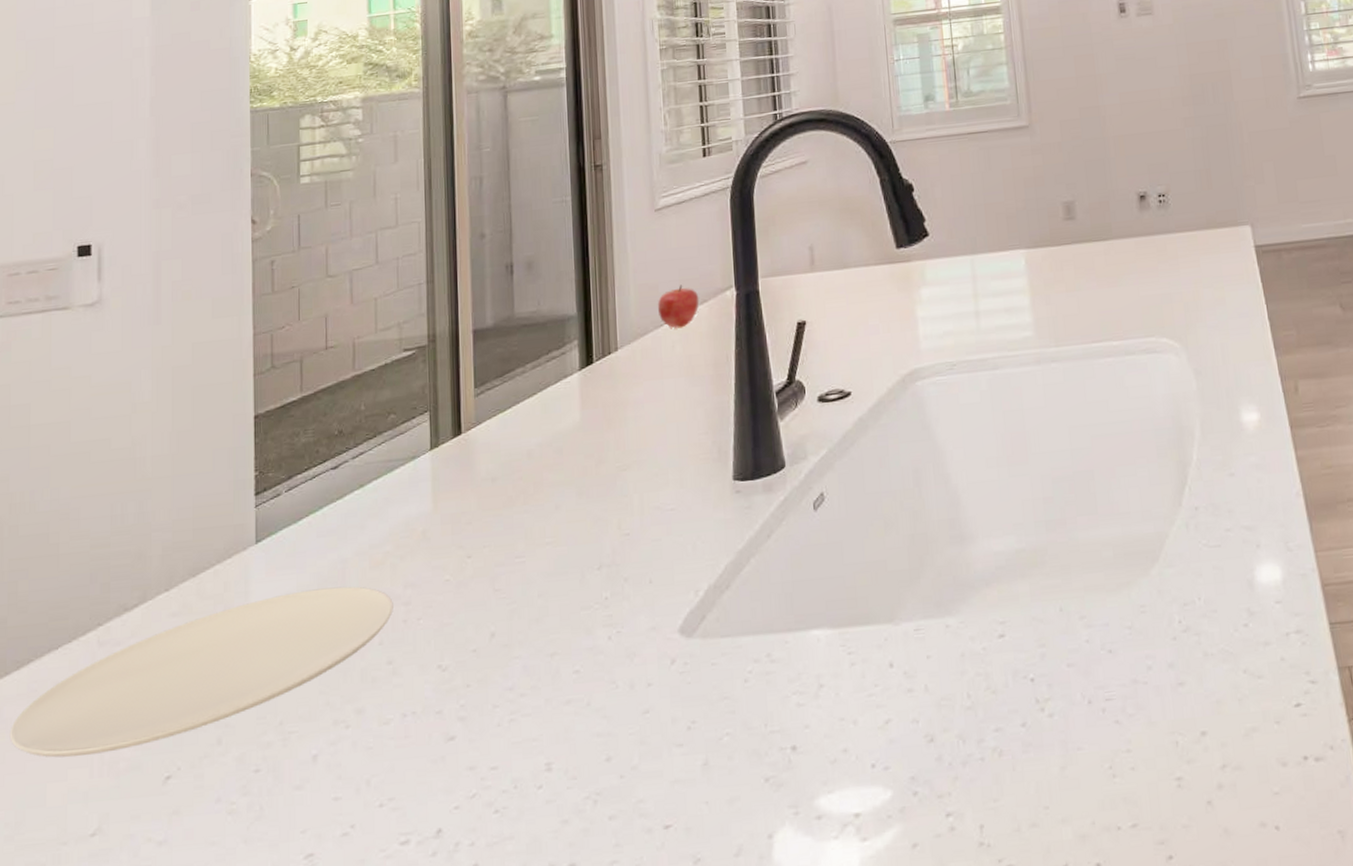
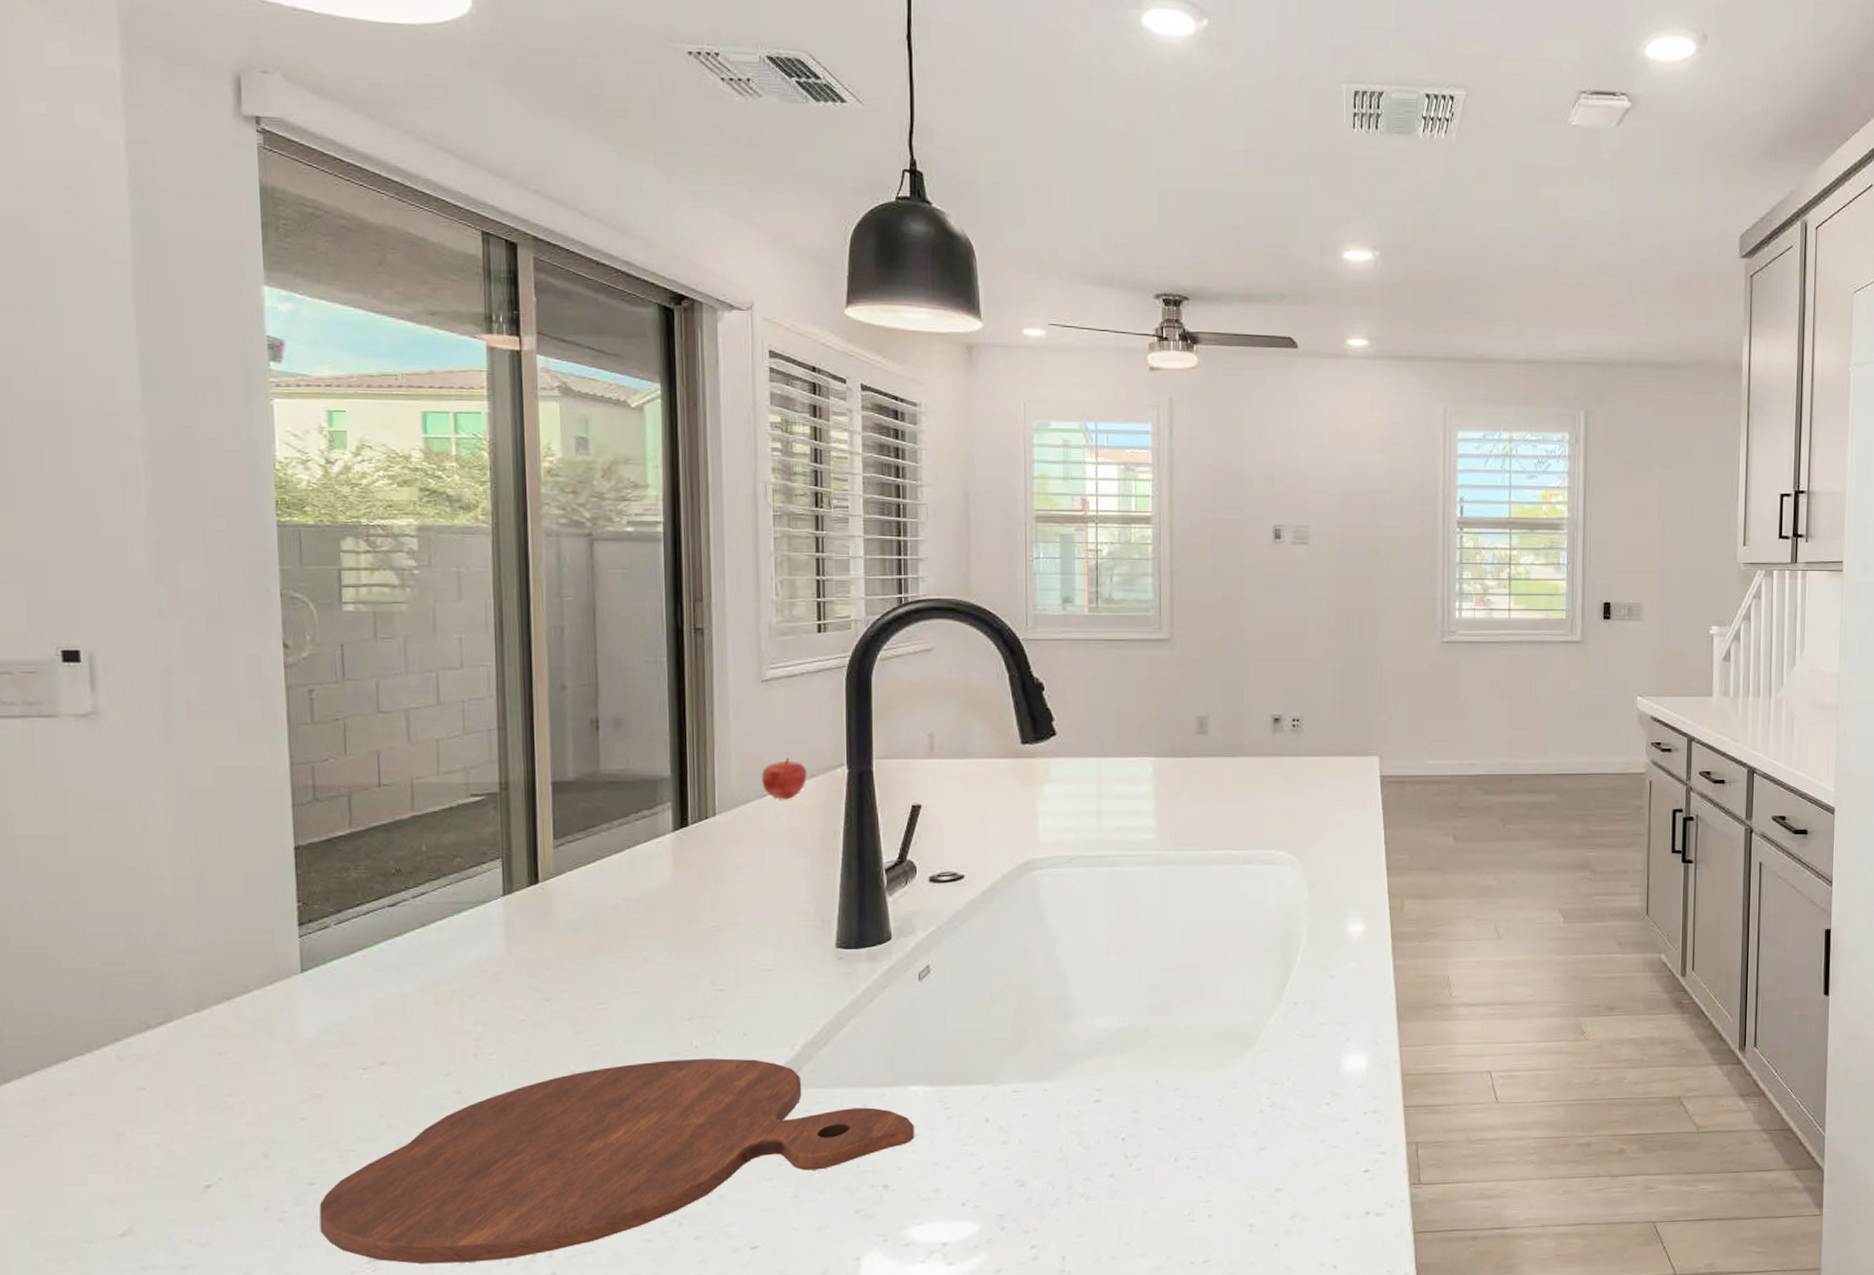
plate: present [9,586,393,758] -> none [15,1019,462,1163]
cutting board: none [264,608,819,858] -> present [319,1058,914,1265]

